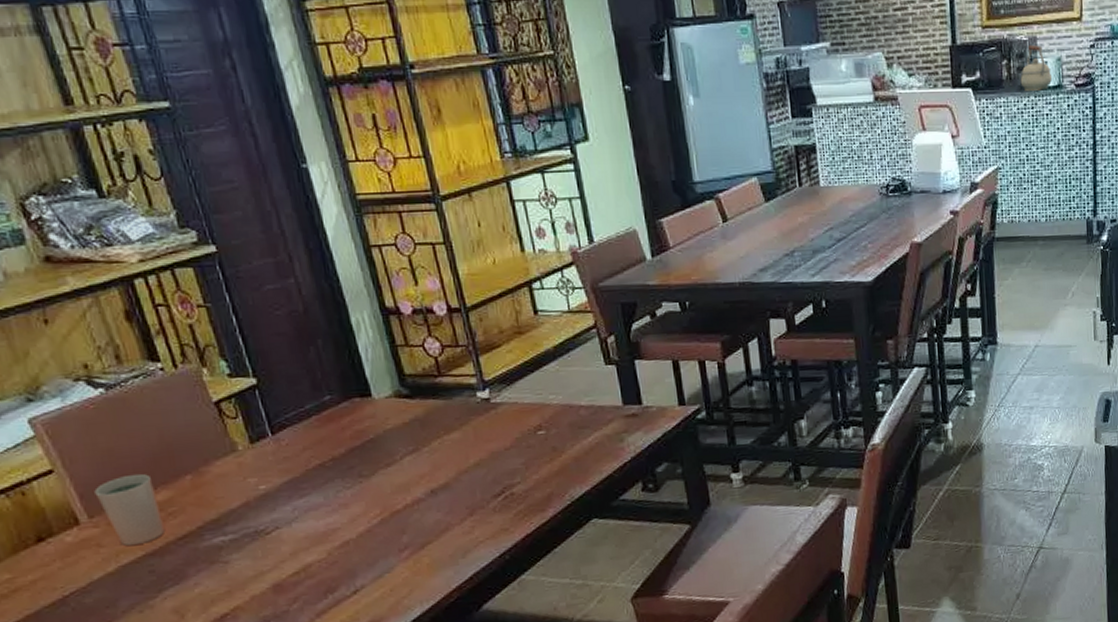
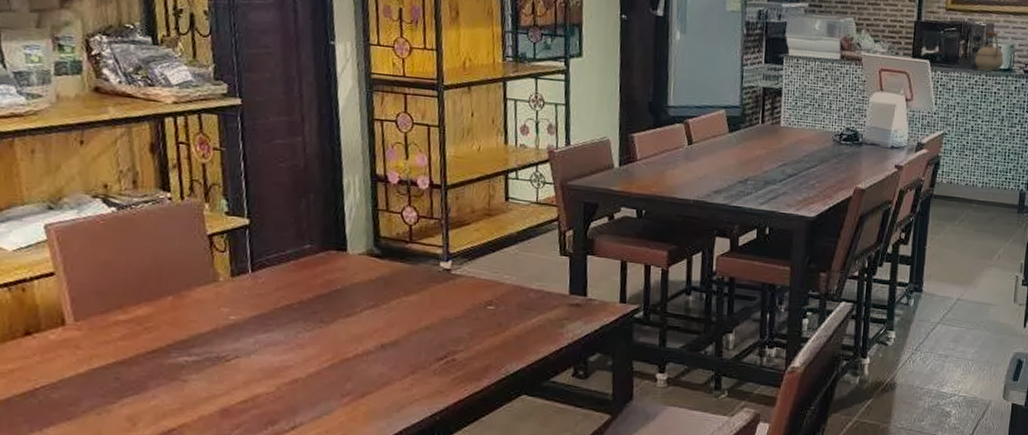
cup: present [94,473,166,546] -> none [85,287,139,353]

